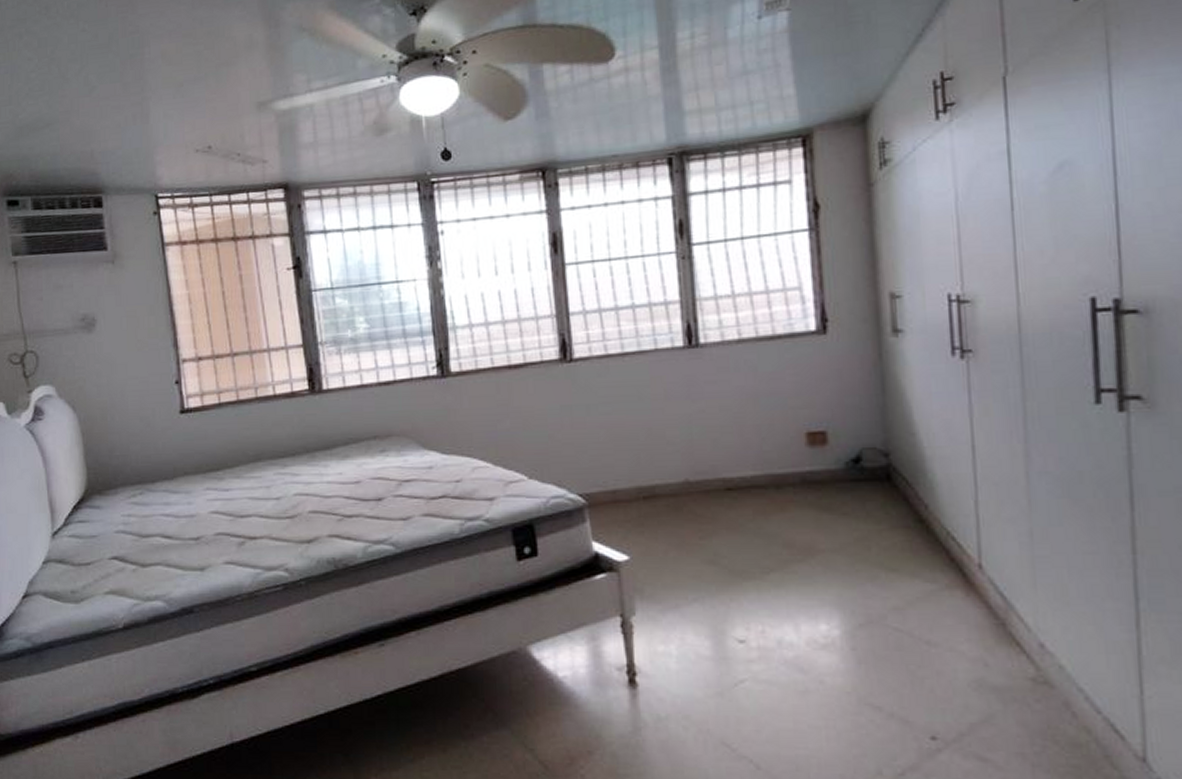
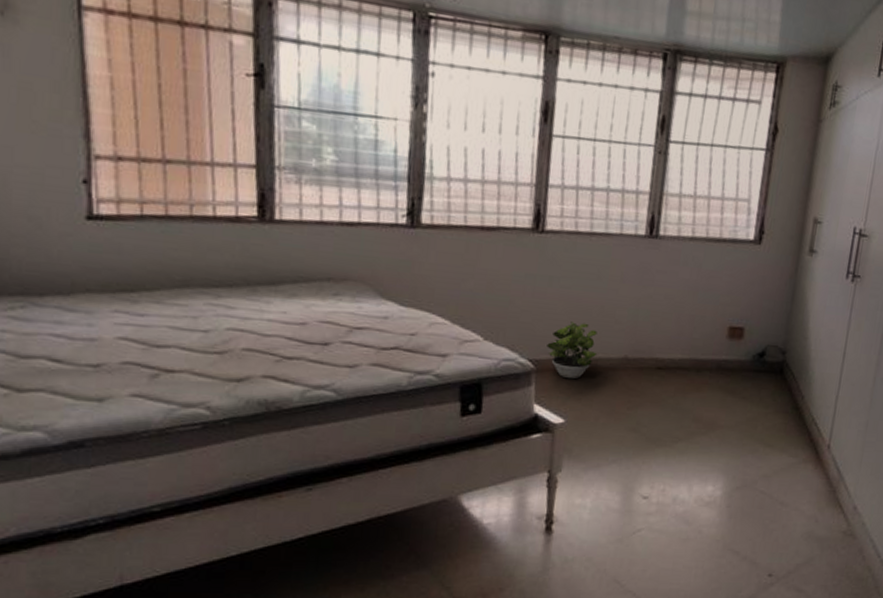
potted plant: none [595,449,653,511] -> present [547,321,598,380]

